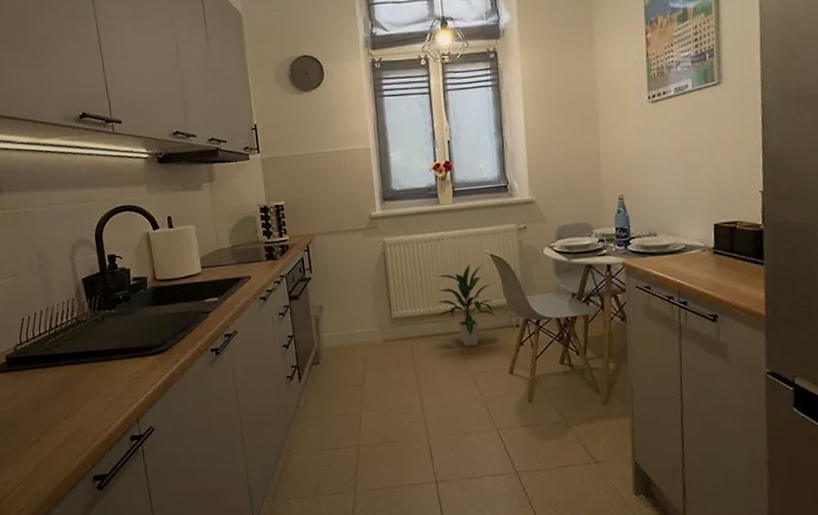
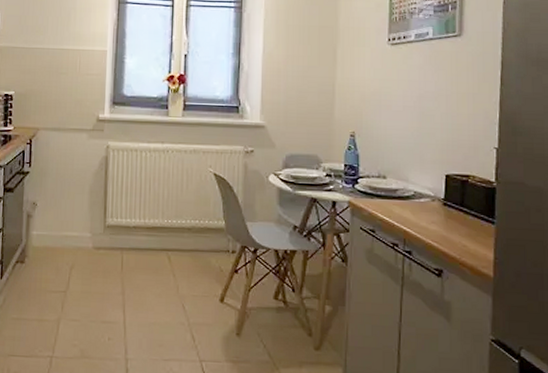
indoor plant: present [436,264,497,346] -> none [154,181,214,266]

